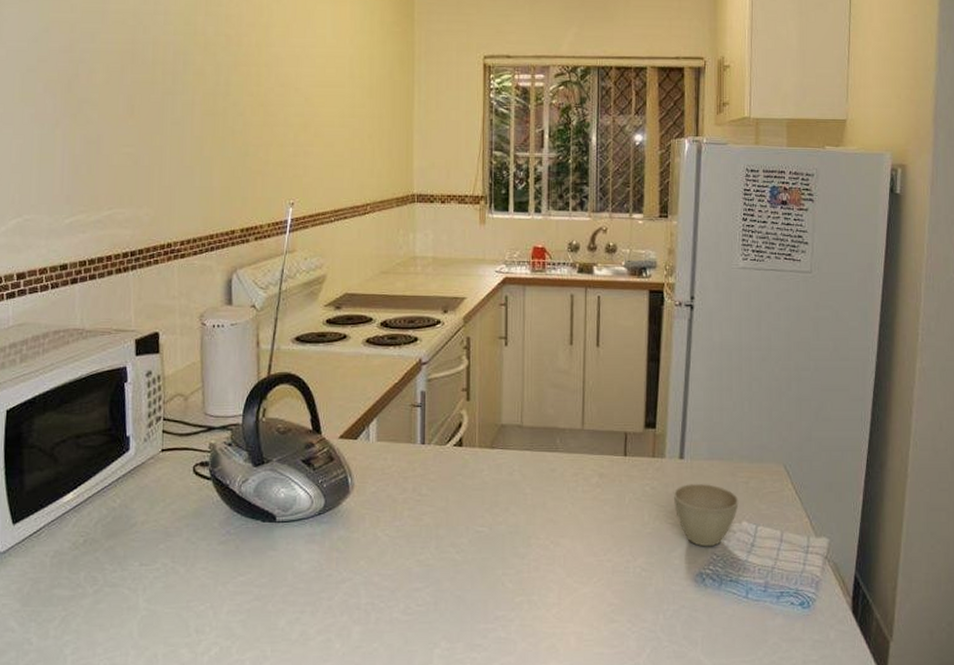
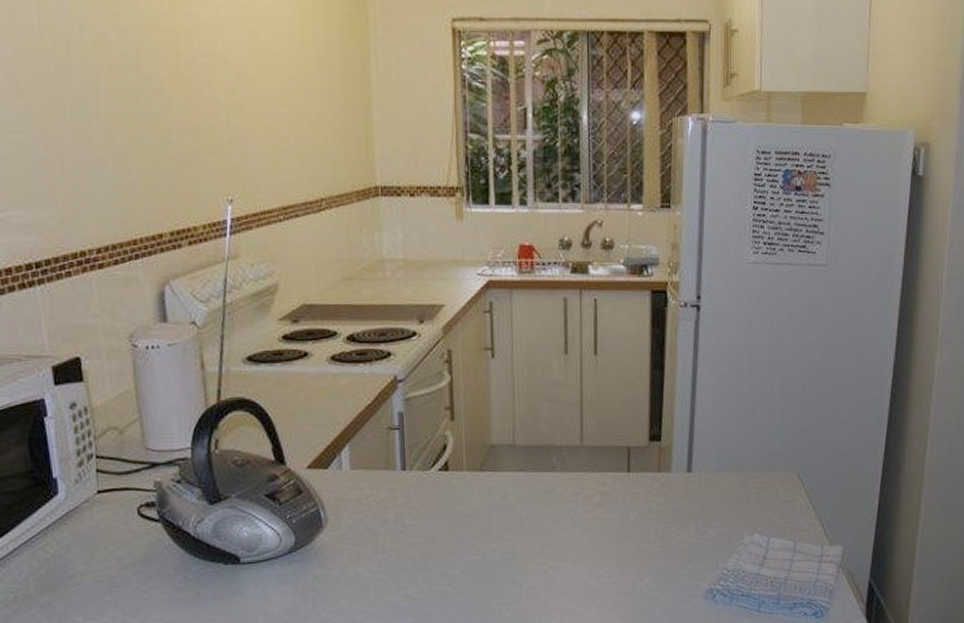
cup: present [673,483,739,547] -> none [681,496,750,563]

